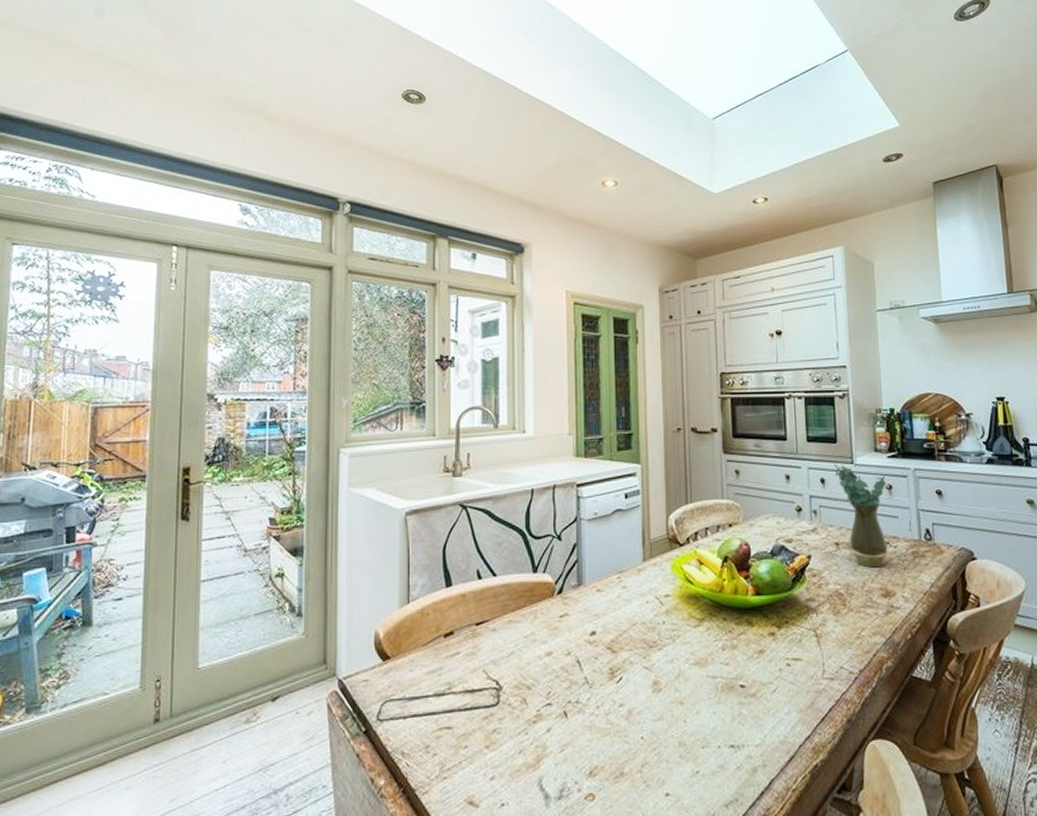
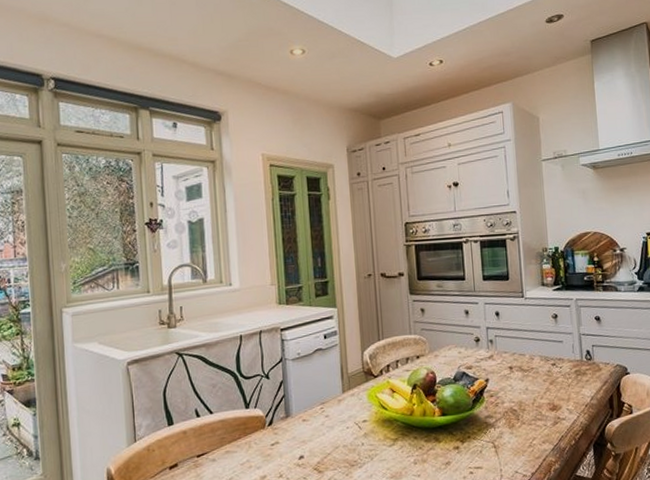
vase: present [834,463,888,568] -> none [507,298,555,386]

